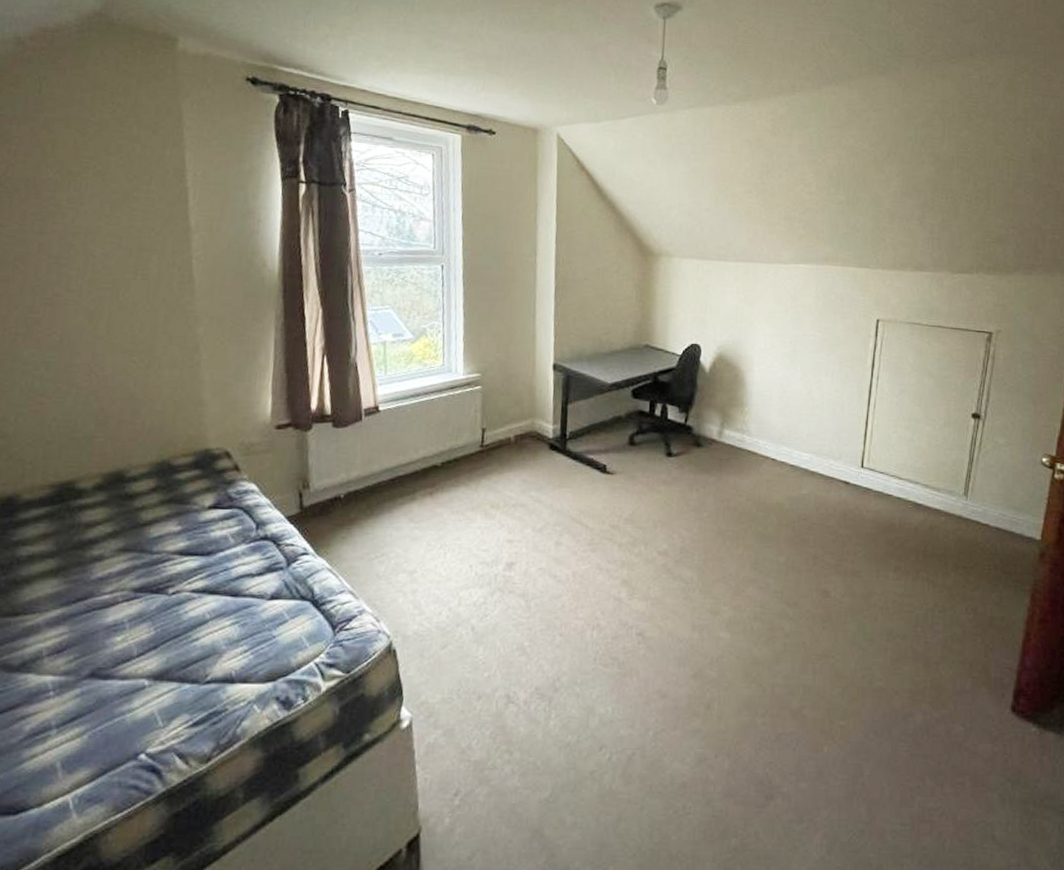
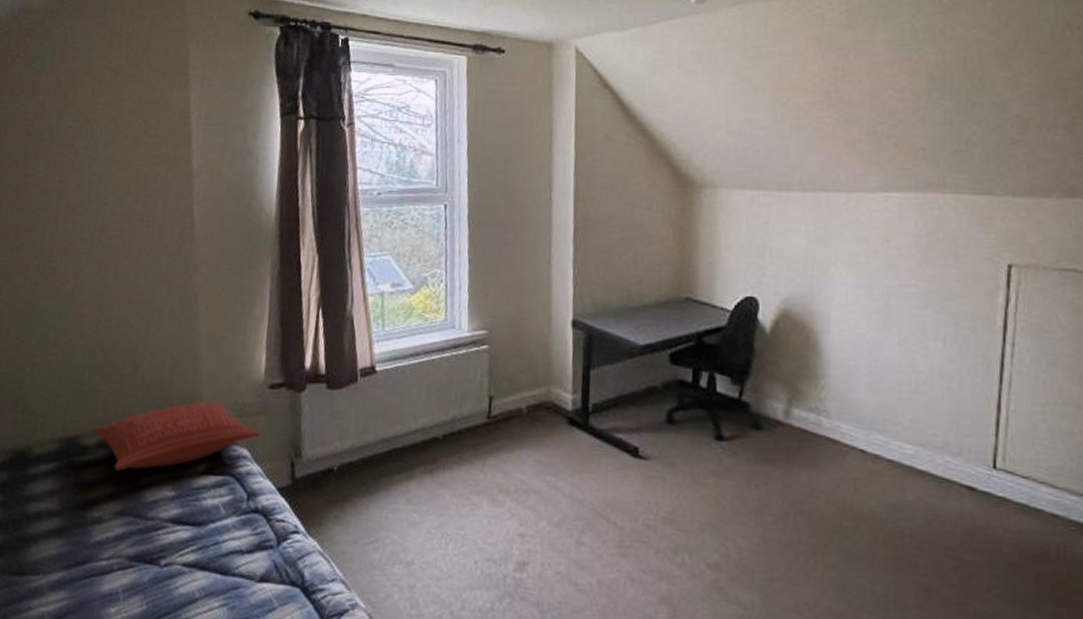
pillow: none [90,442,269,511] -> present [93,401,261,471]

